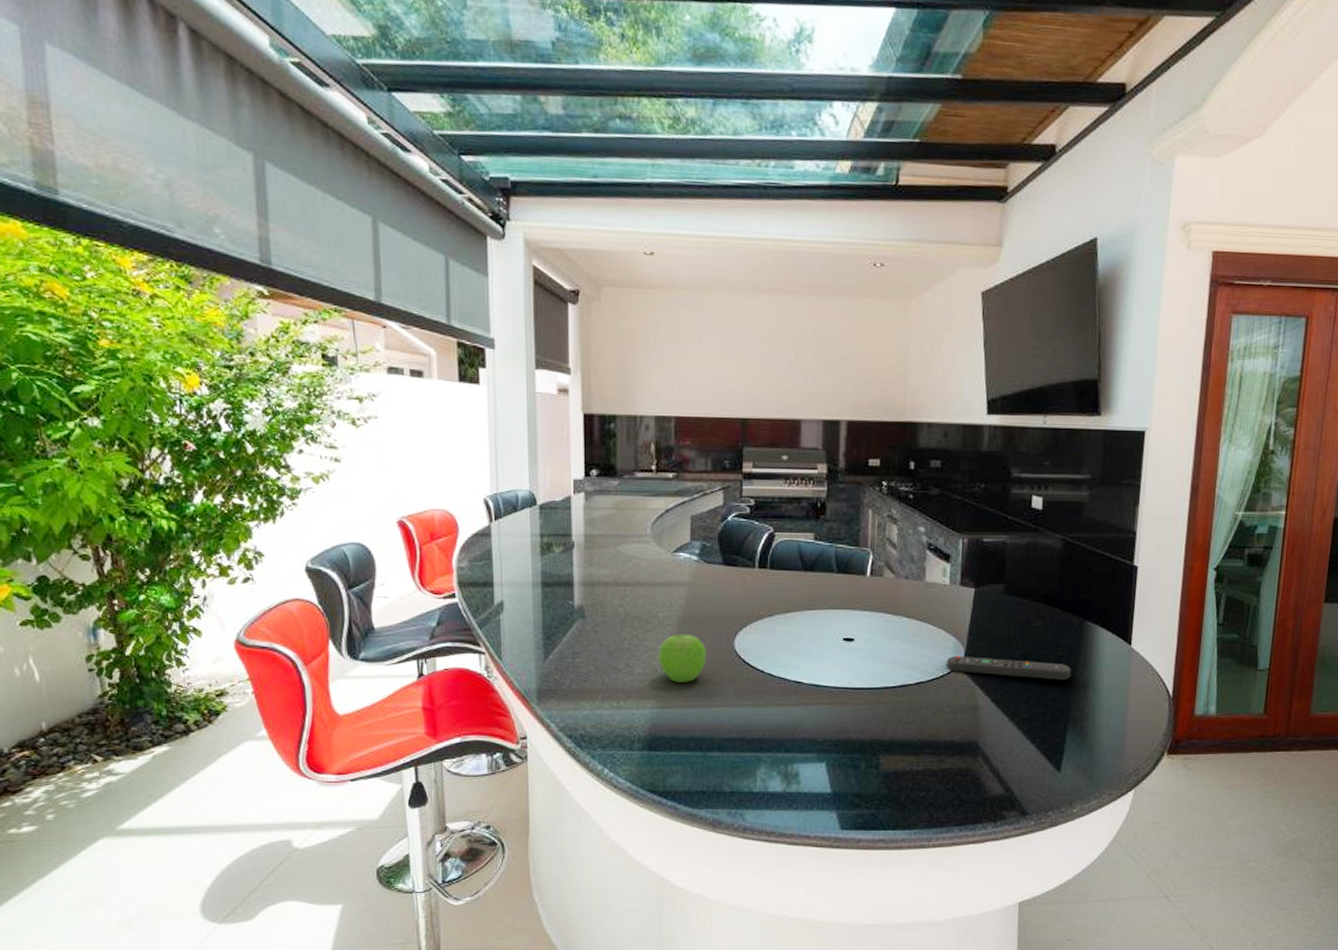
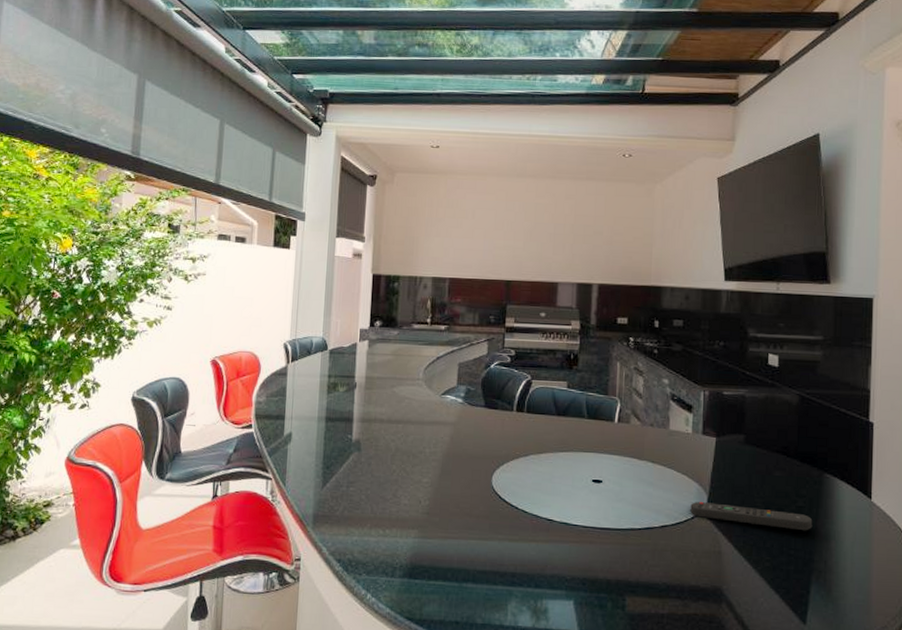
fruit: present [658,634,707,682] -> none [422,469,467,515]

